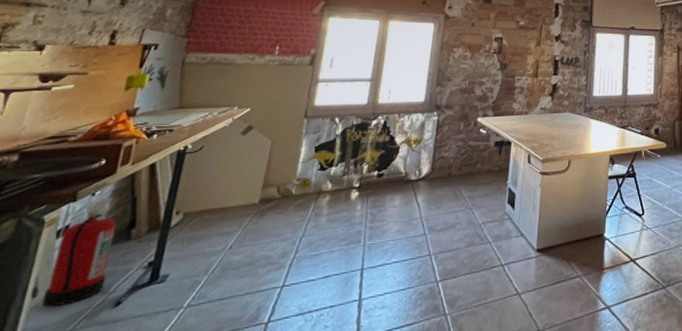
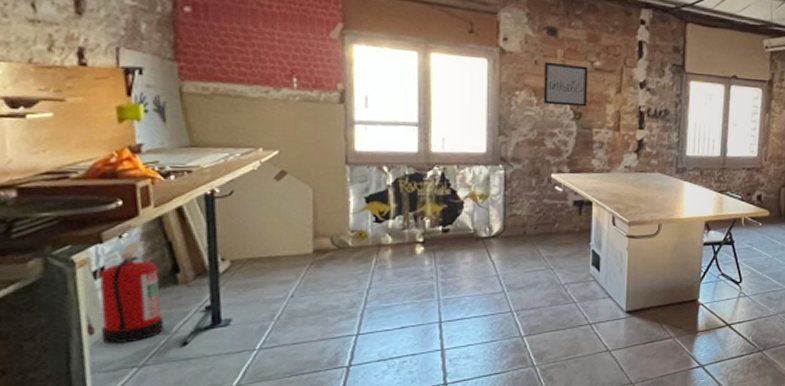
wall art: none [476,23,515,59] -> present [543,61,588,107]

